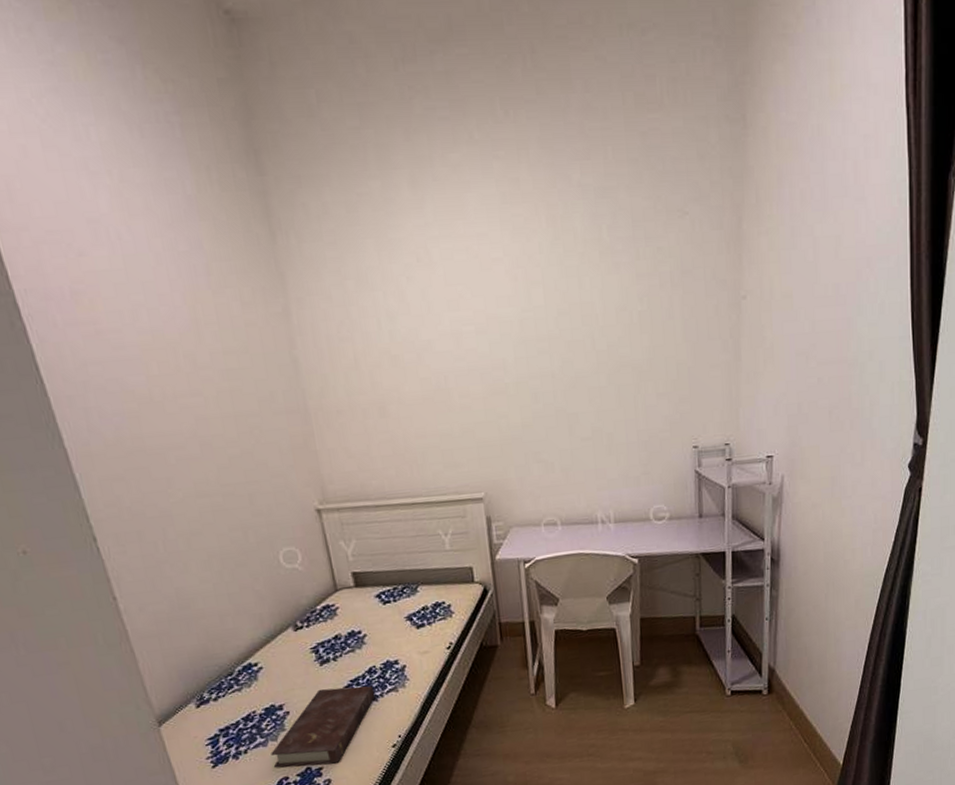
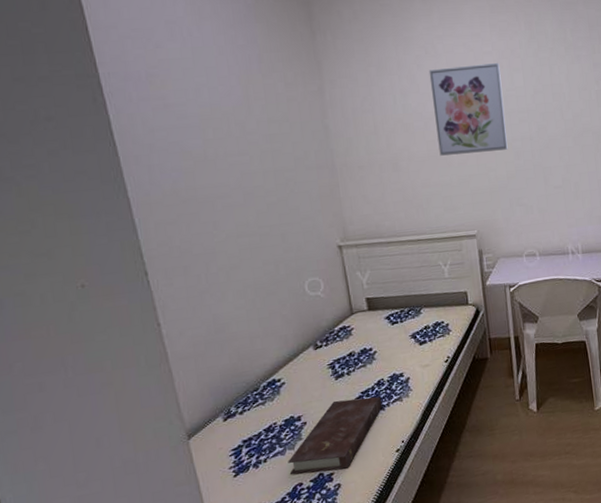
wall art: none [421,273,523,398] -> present [429,62,508,156]

